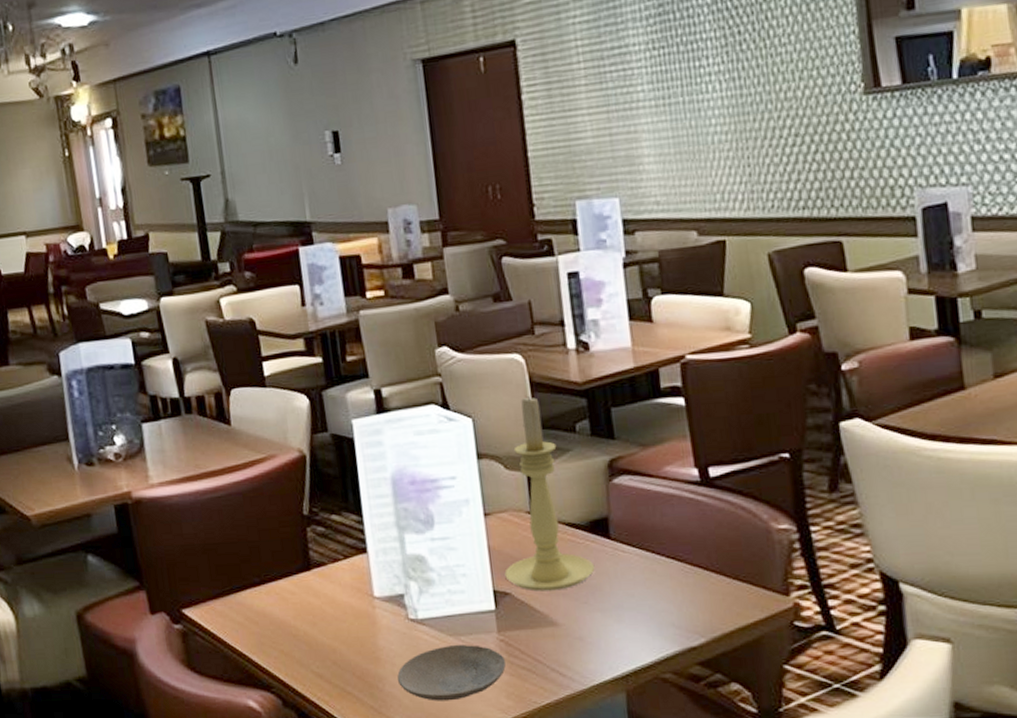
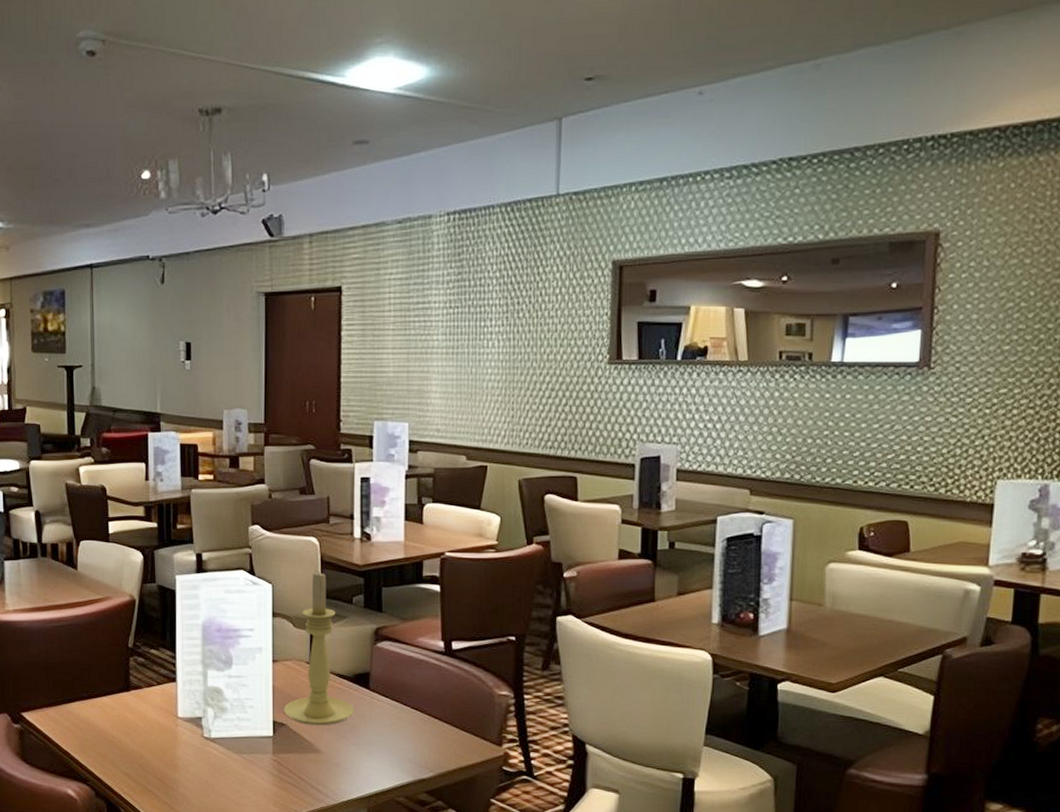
plate: present [397,644,507,701] -> none [190,760,277,804]

